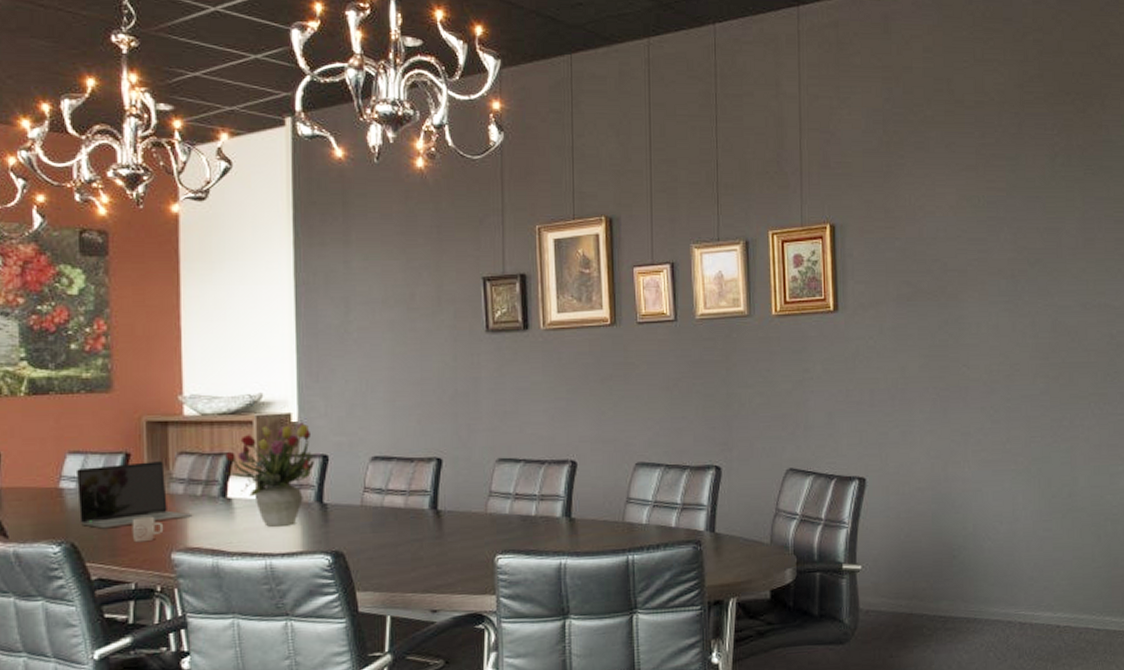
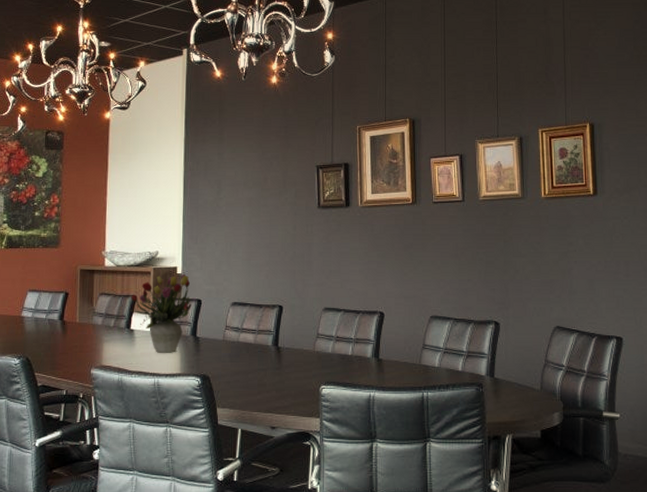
laptop: present [77,461,191,529] -> none [32,300,106,348]
mug: present [132,516,164,543] -> none [66,340,88,360]

